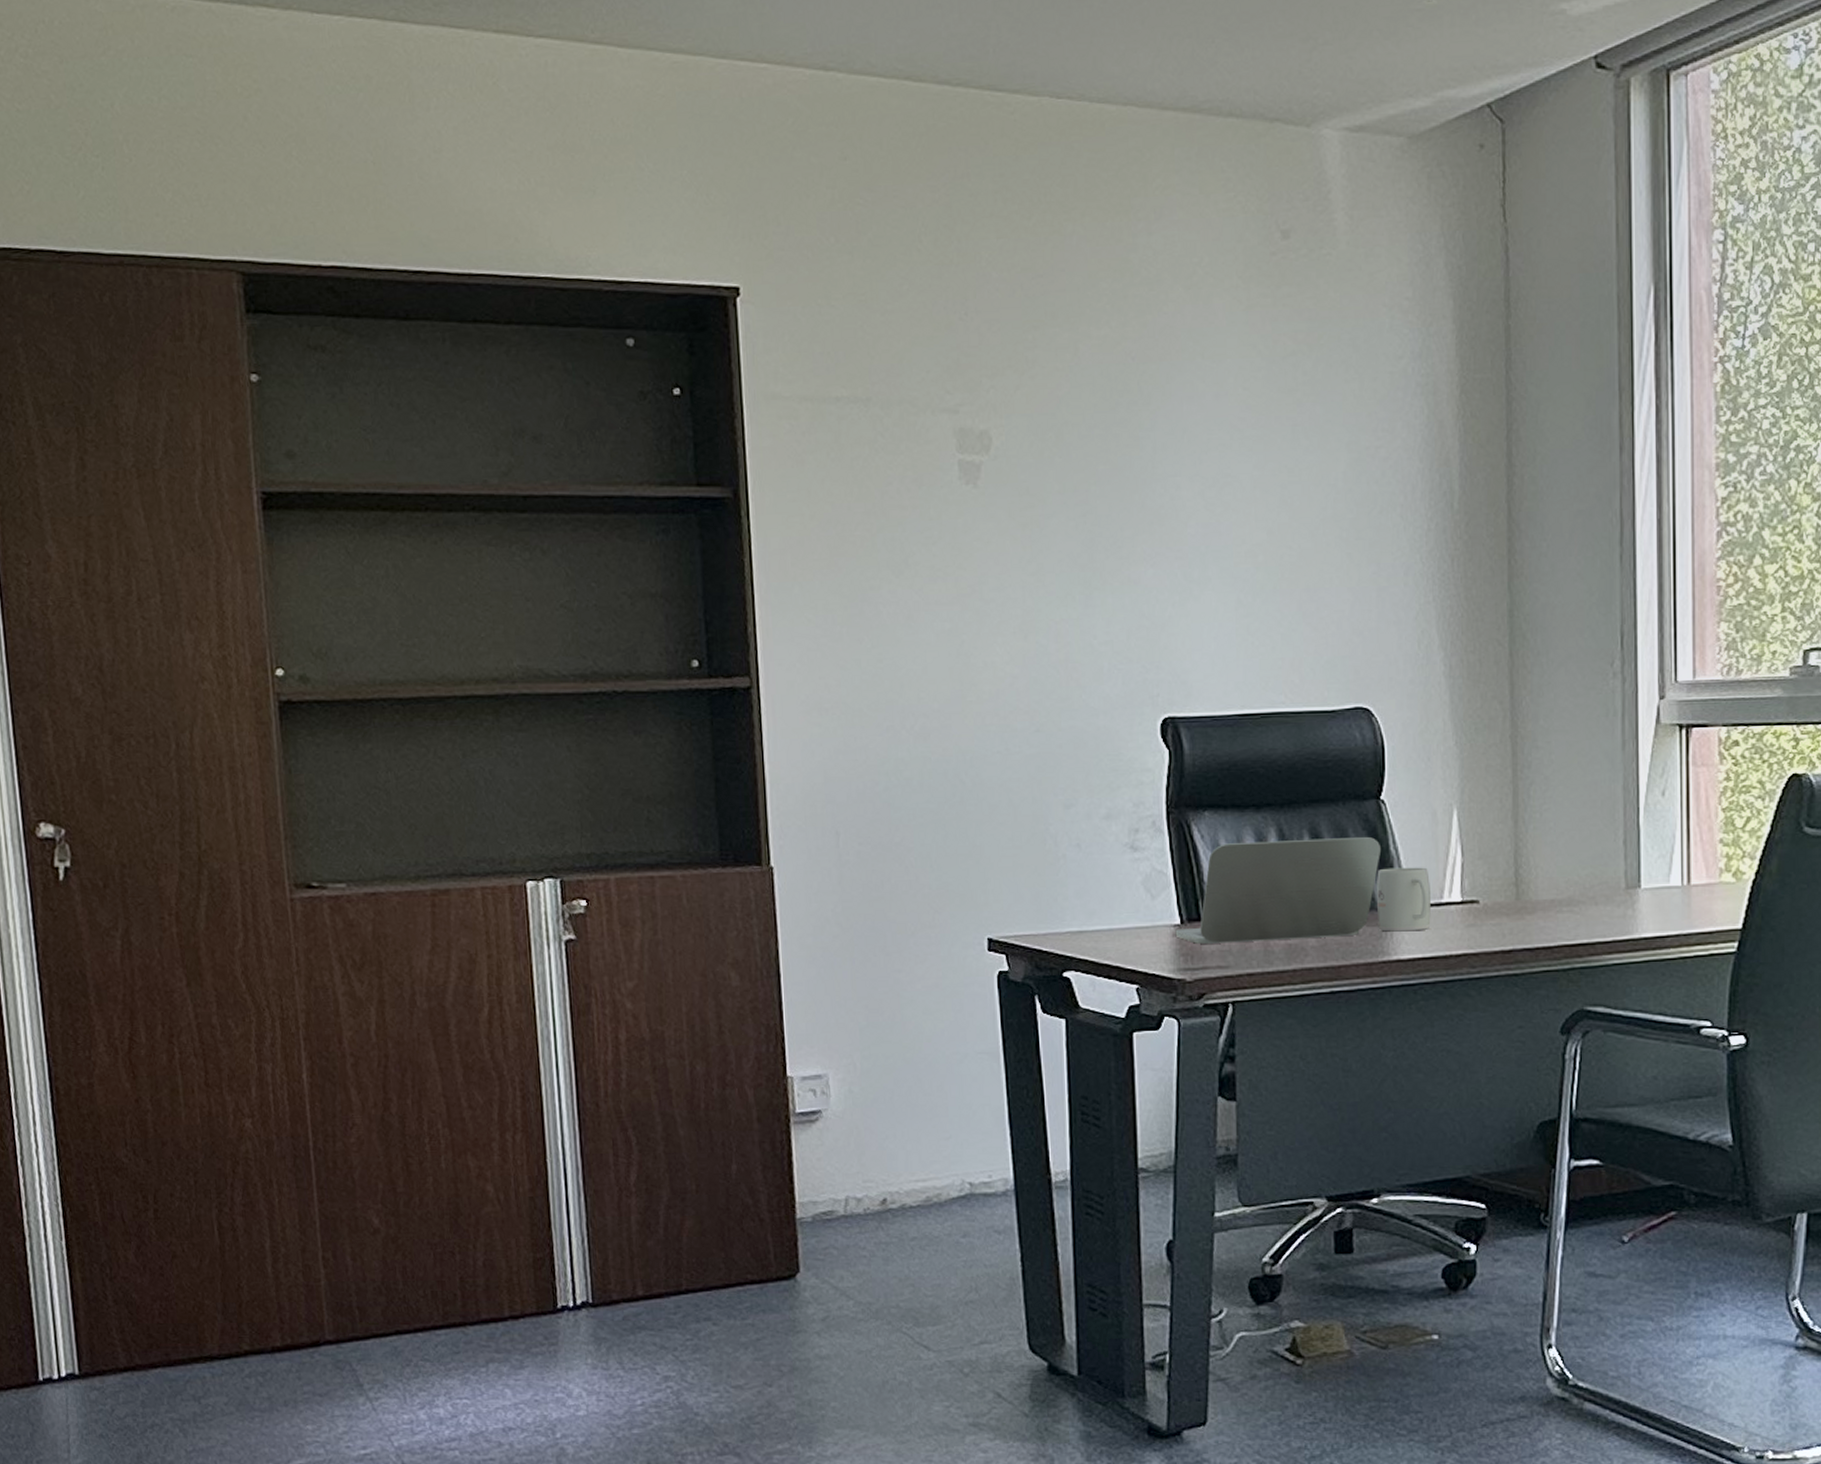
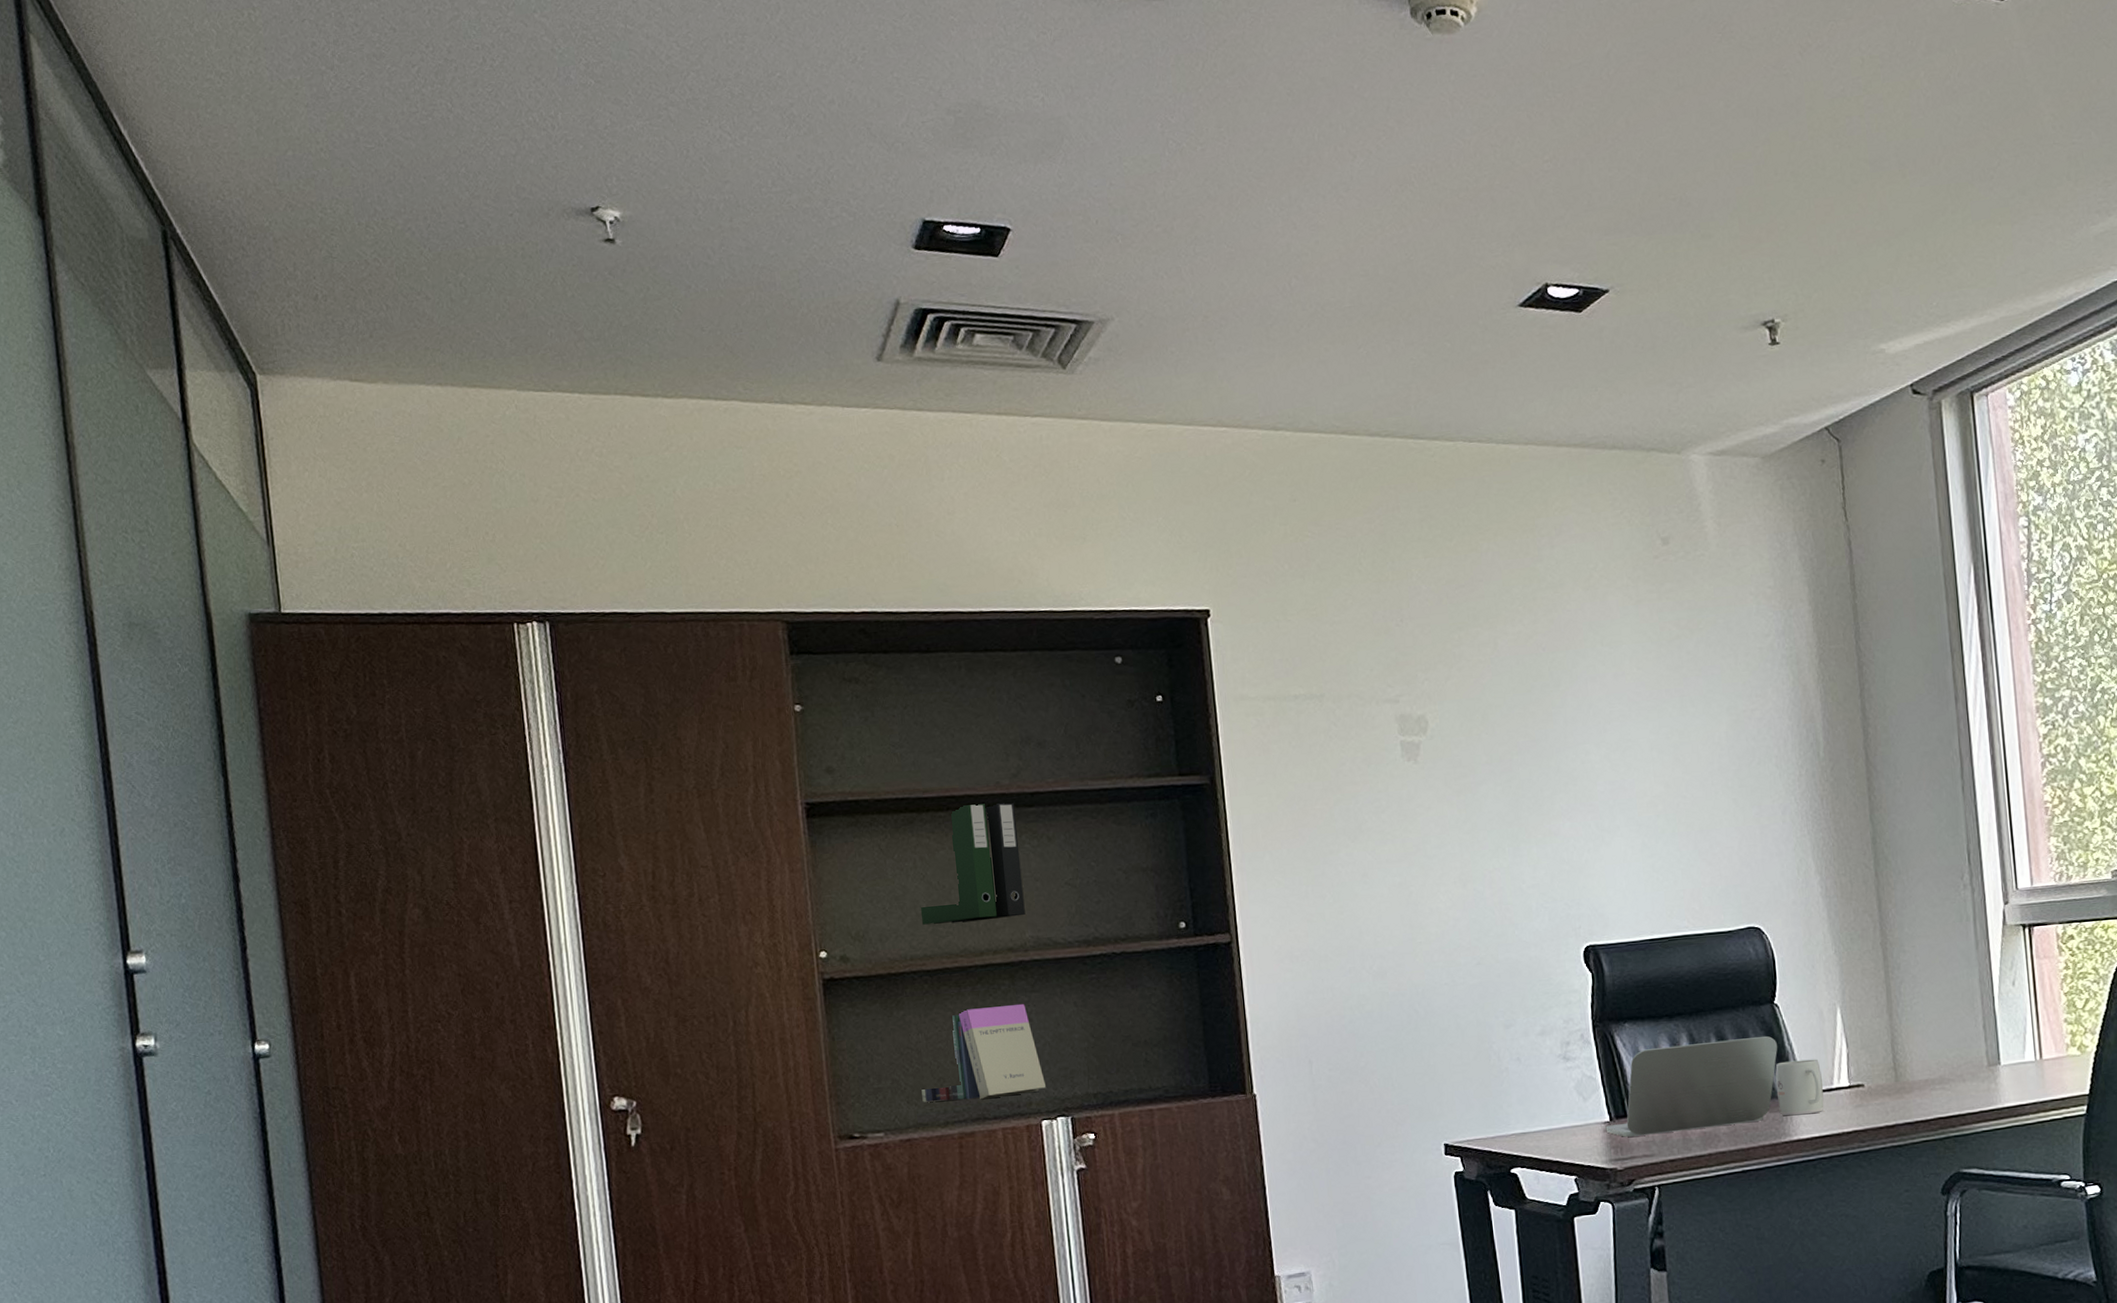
books: none [390,744,533,853] -> present [921,1003,1047,1102]
binder: none [392,504,514,646] -> present [920,801,1026,925]

